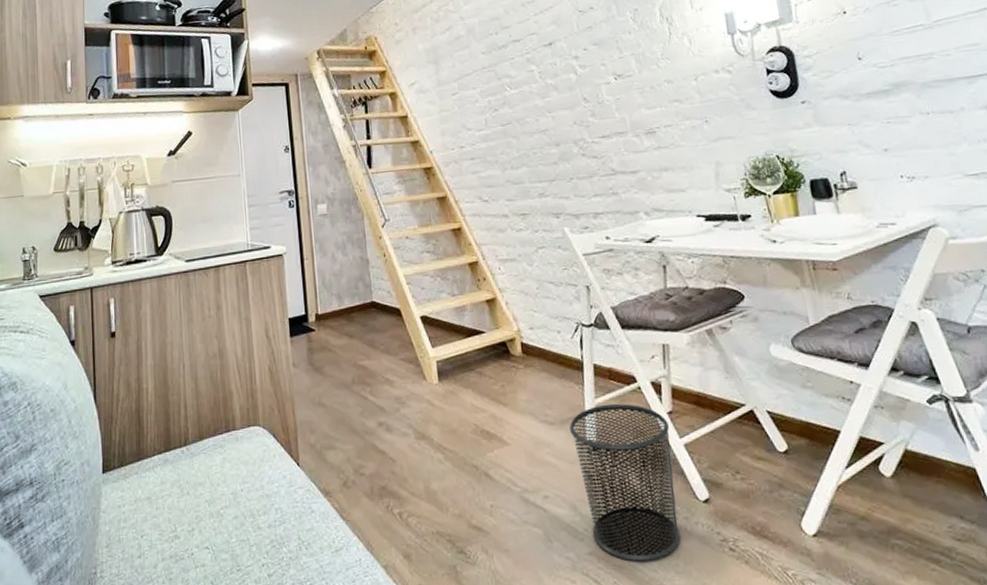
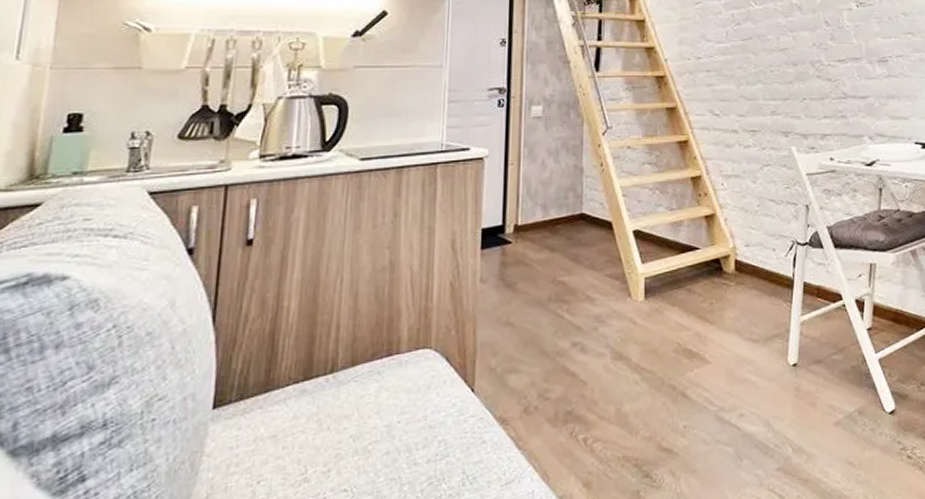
waste bin: present [569,403,680,562] -> none [773,320,868,475]

